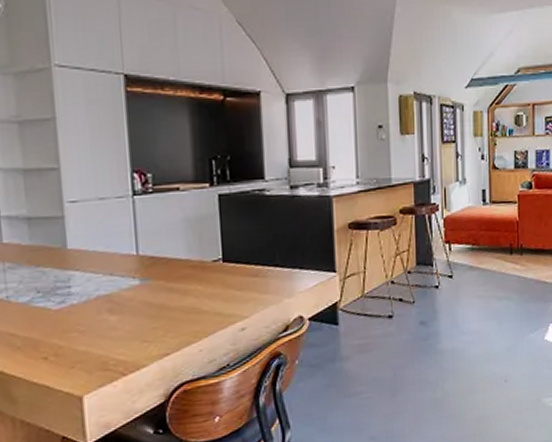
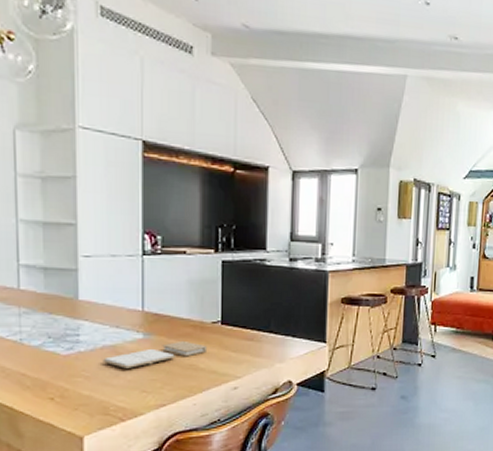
book: none [98,282,210,319] -> present [102,340,208,369]

